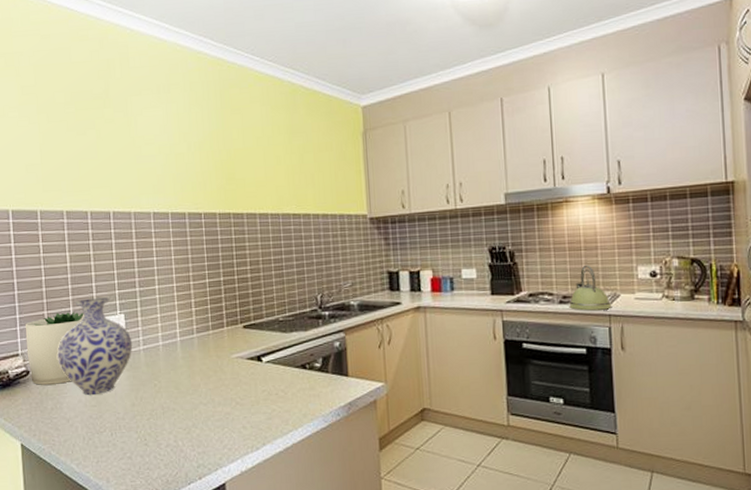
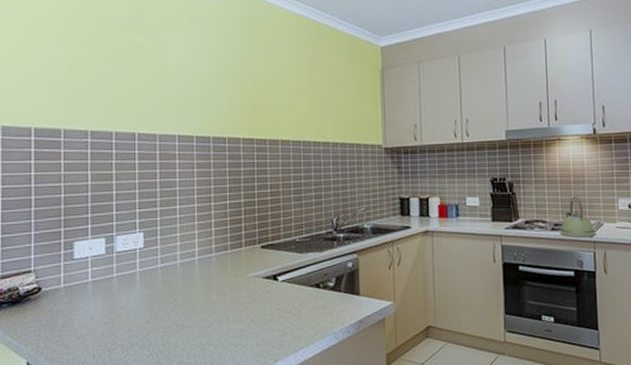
planter: present [25,311,84,385] -> none [40,229,102,302]
vase: present [57,297,133,395] -> none [72,216,150,312]

